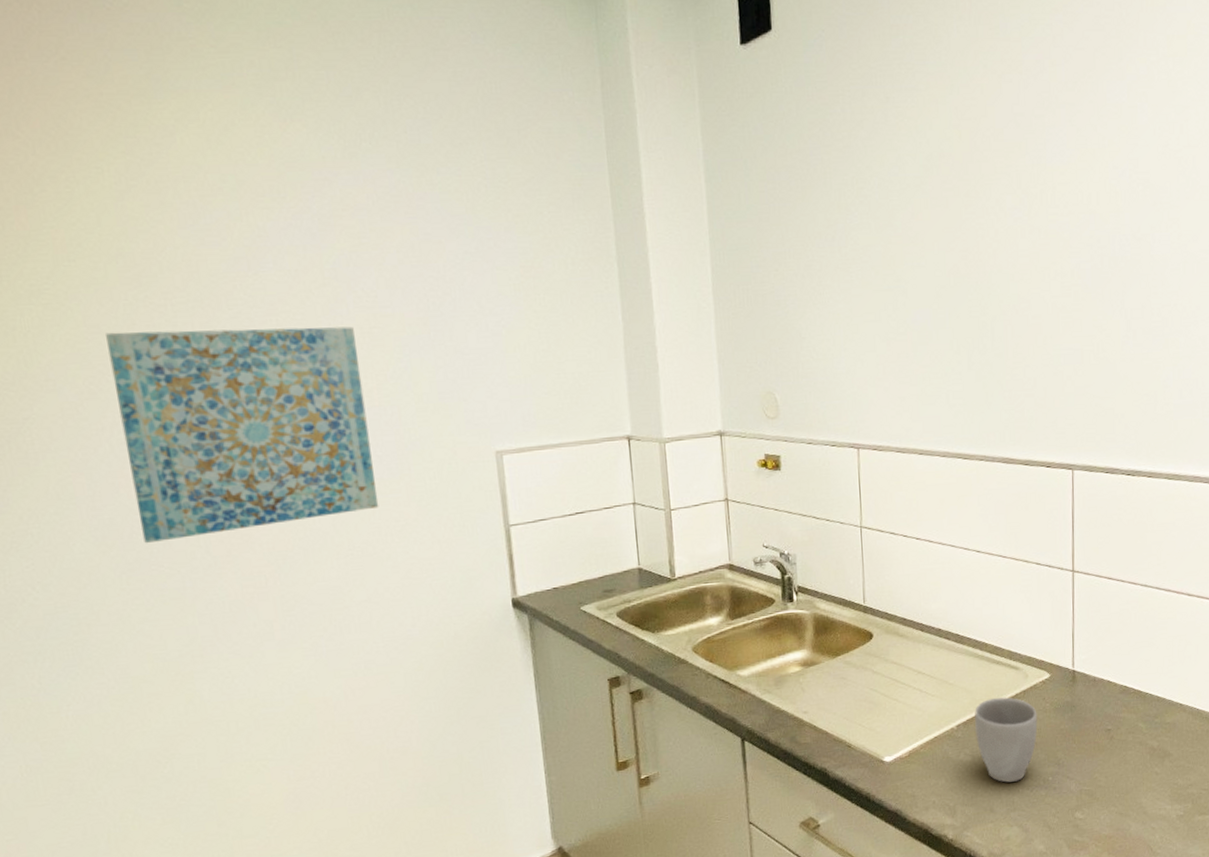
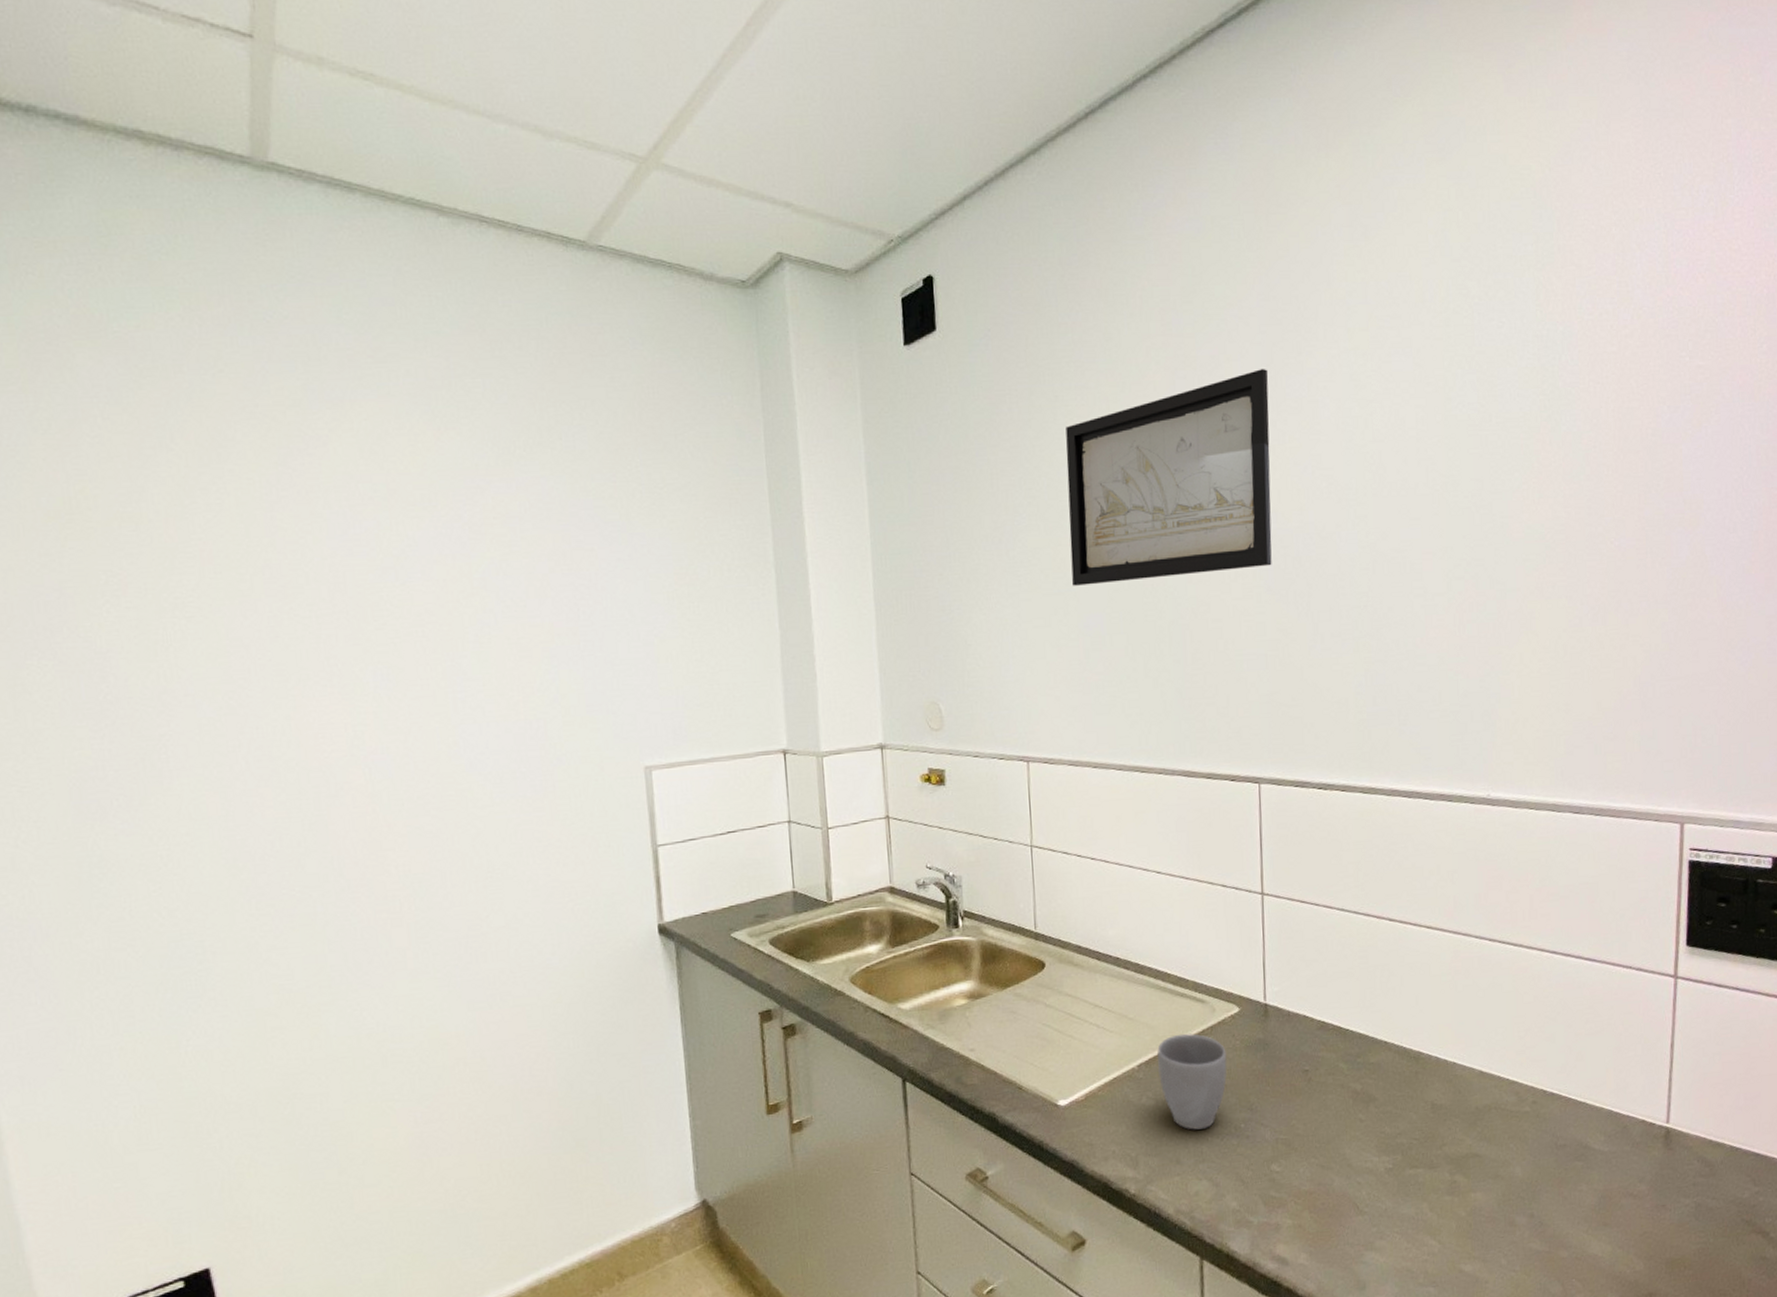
wall art: present [106,326,379,544] -> none [248,637,521,866]
wall art: none [896,74,1091,282] -> present [1066,369,1272,586]

